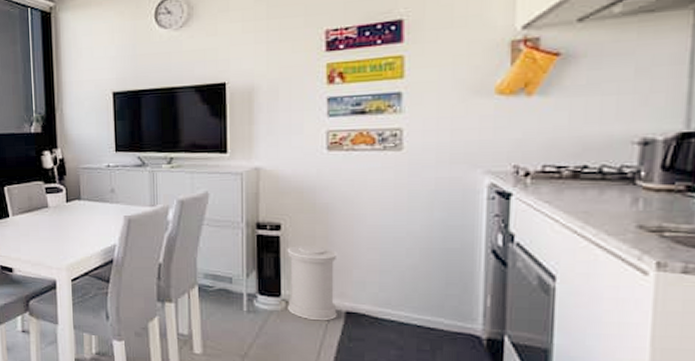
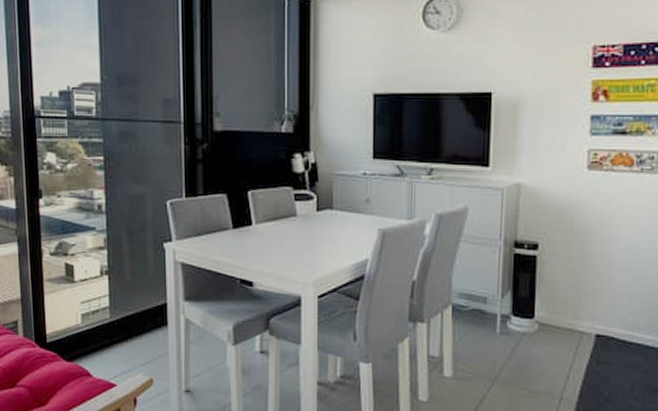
trash can: present [287,246,338,321] -> none [541,266,592,344]

